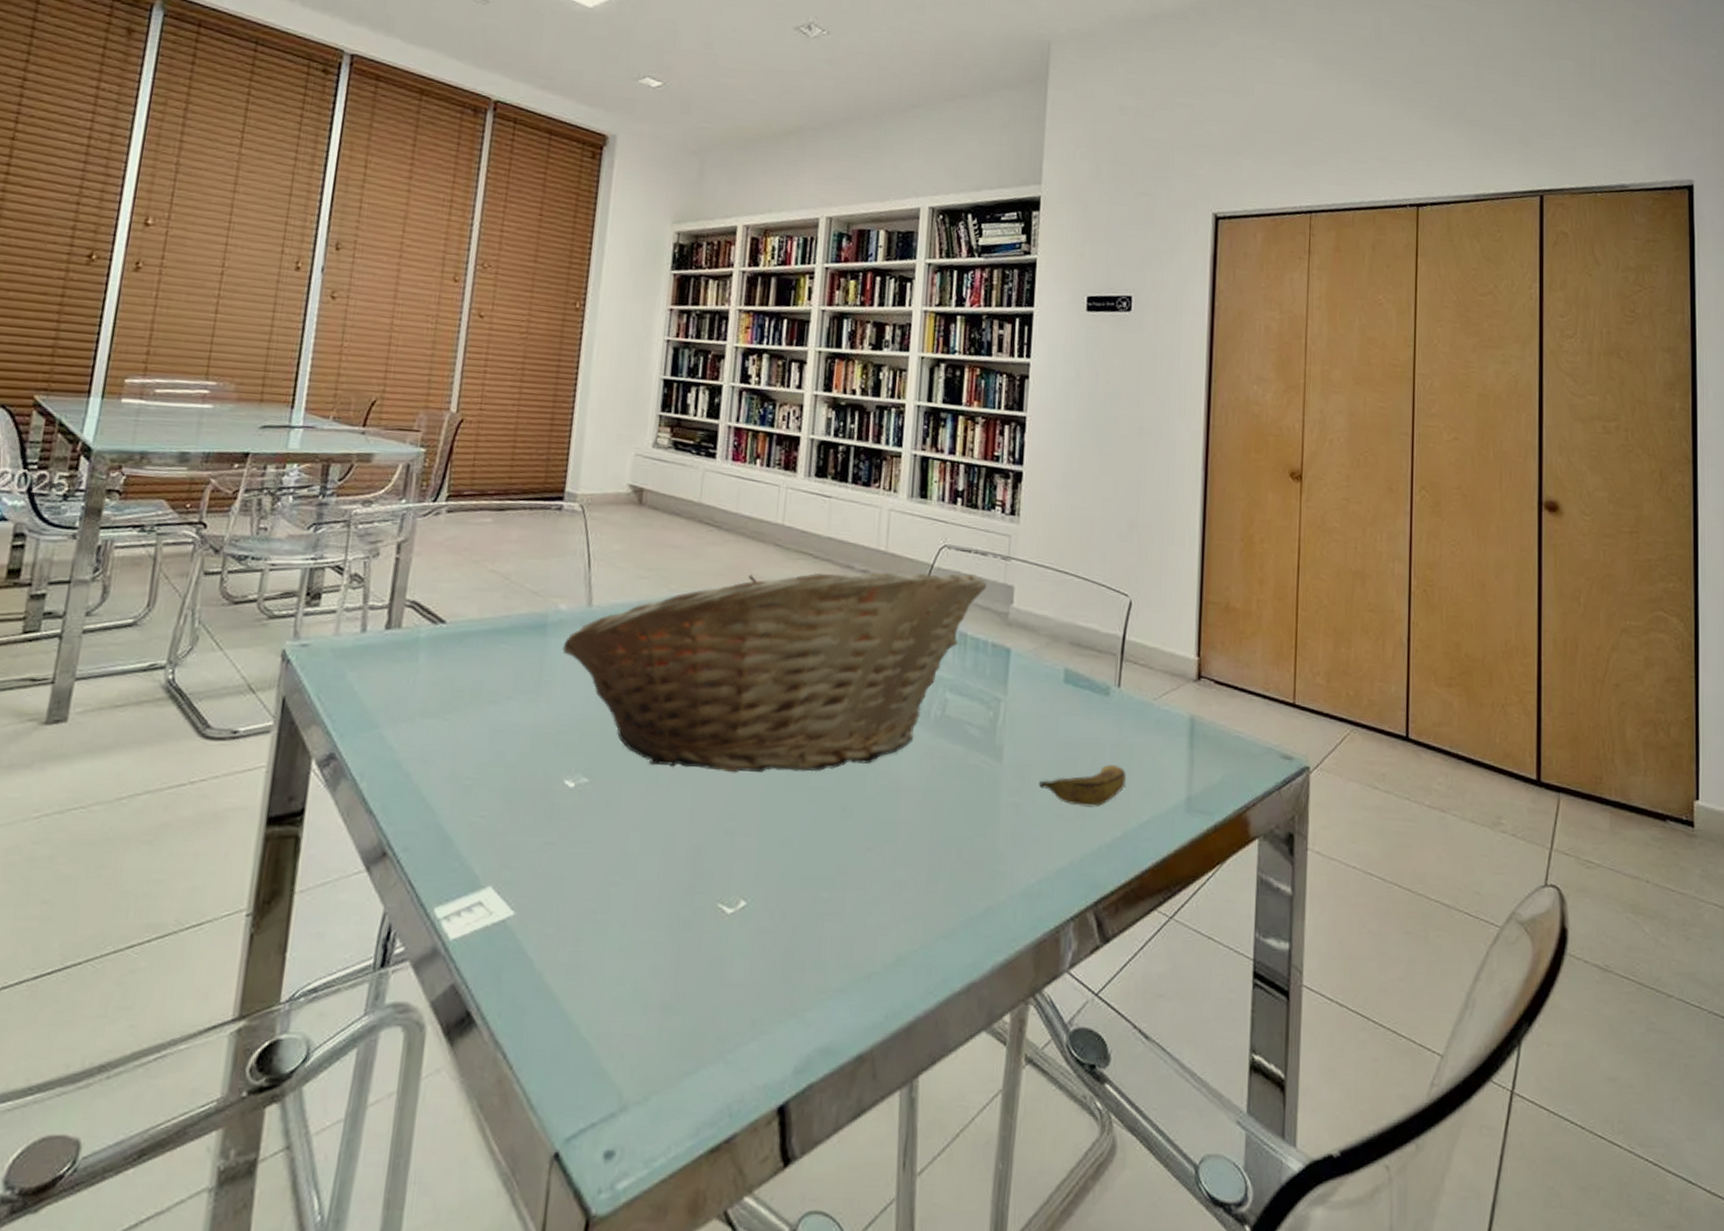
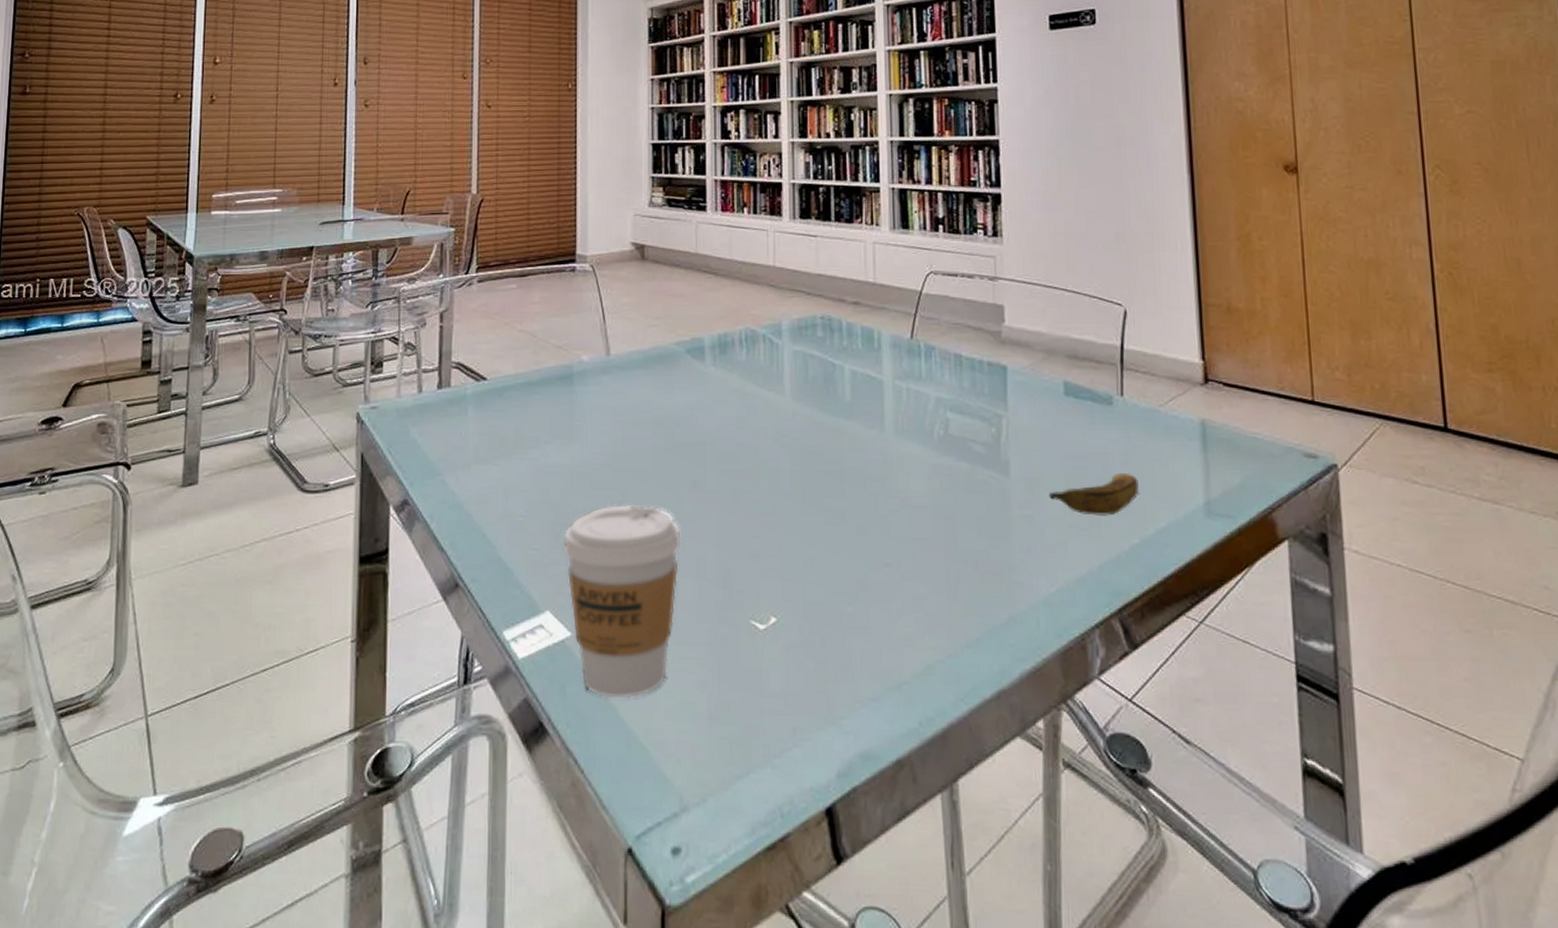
coffee cup: none [516,772,651,986] -> present [563,505,681,698]
fruit basket: present [562,571,987,774] -> none [588,297,976,500]

